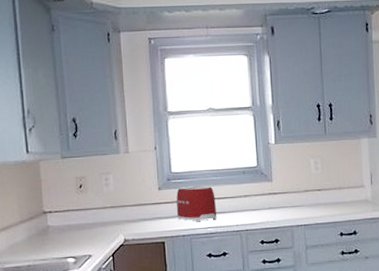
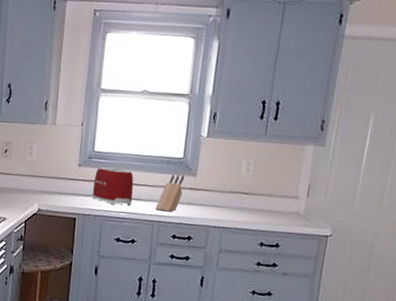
knife block: none [240,182,263,220] -> present [155,174,185,212]

